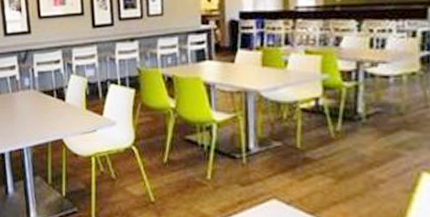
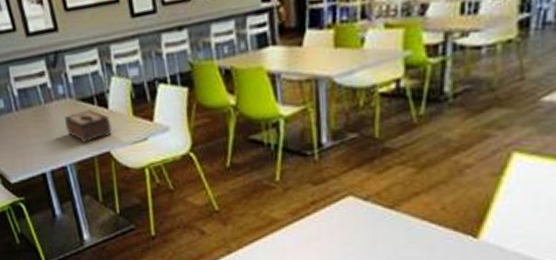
tissue box: none [26,101,66,130] -> present [65,110,112,144]

